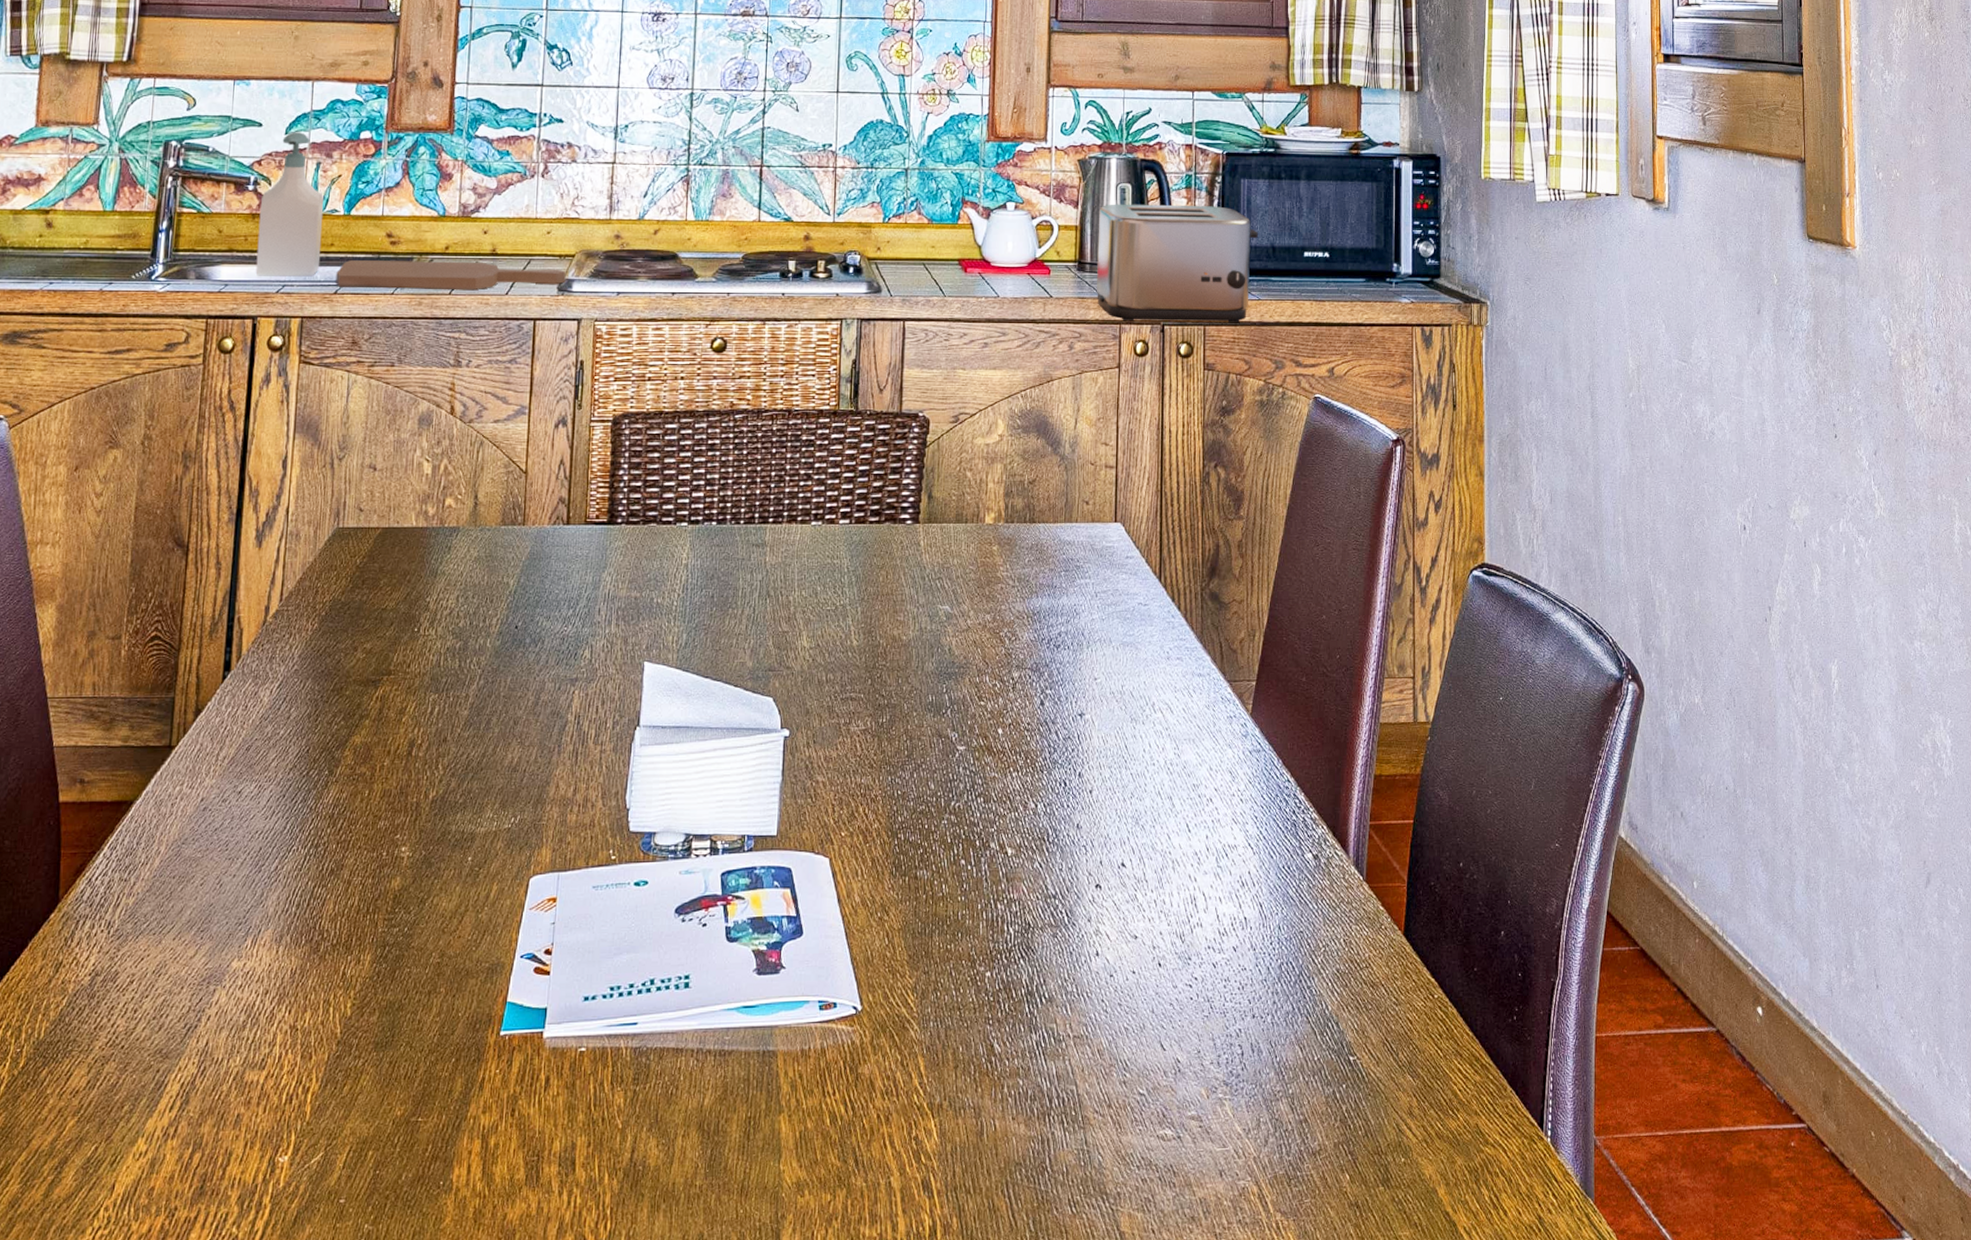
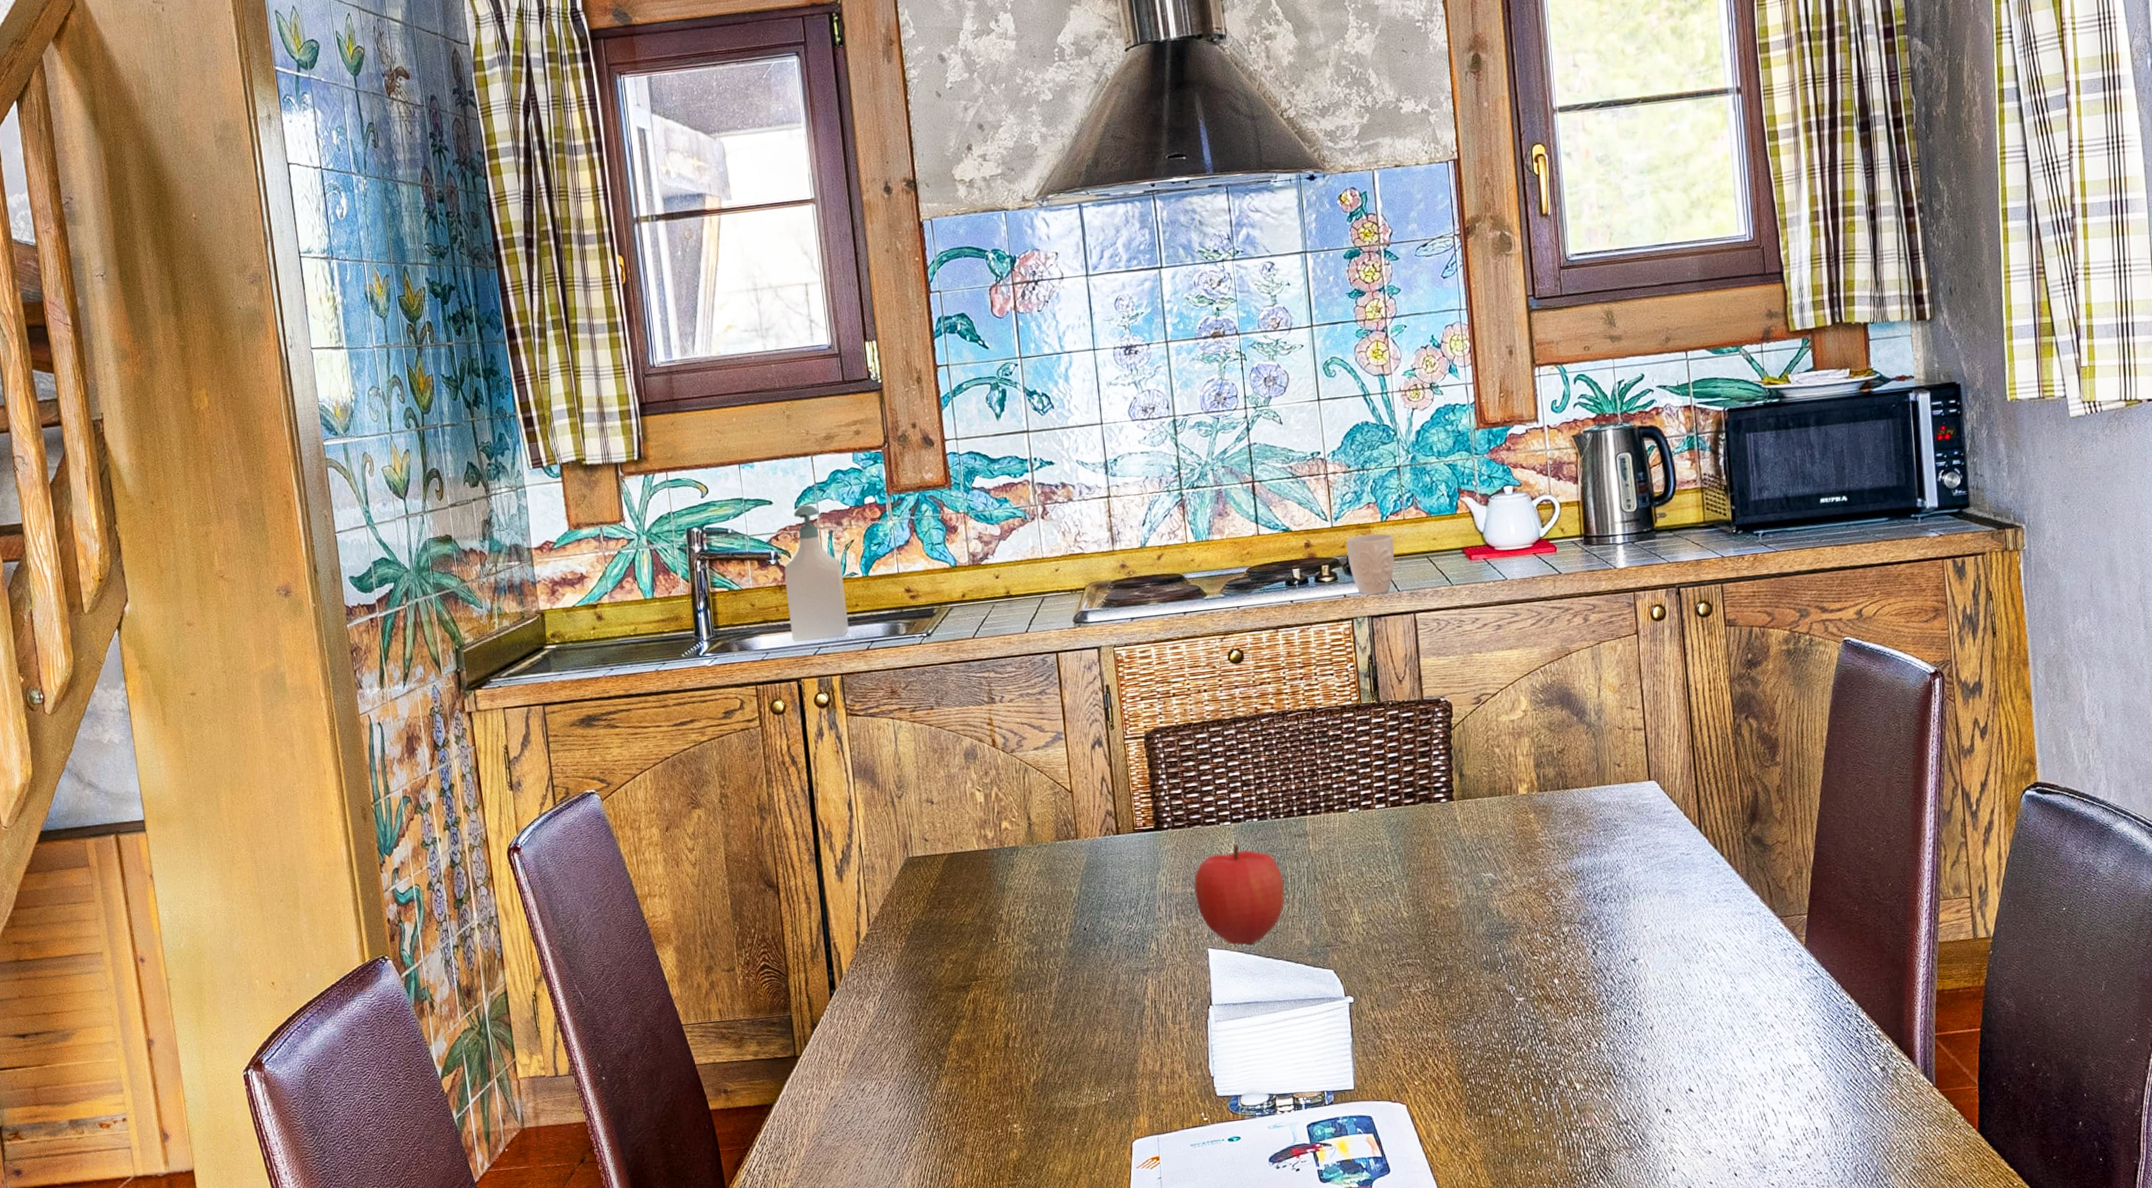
cutting board: present [336,260,566,291] -> none [865,603,1080,644]
fruit: none [639,547,735,662] -> present [1194,843,1285,946]
cup: none [845,234,893,296] -> present [1346,533,1395,595]
toaster: present [1097,204,1258,322] -> none [1600,464,1770,589]

